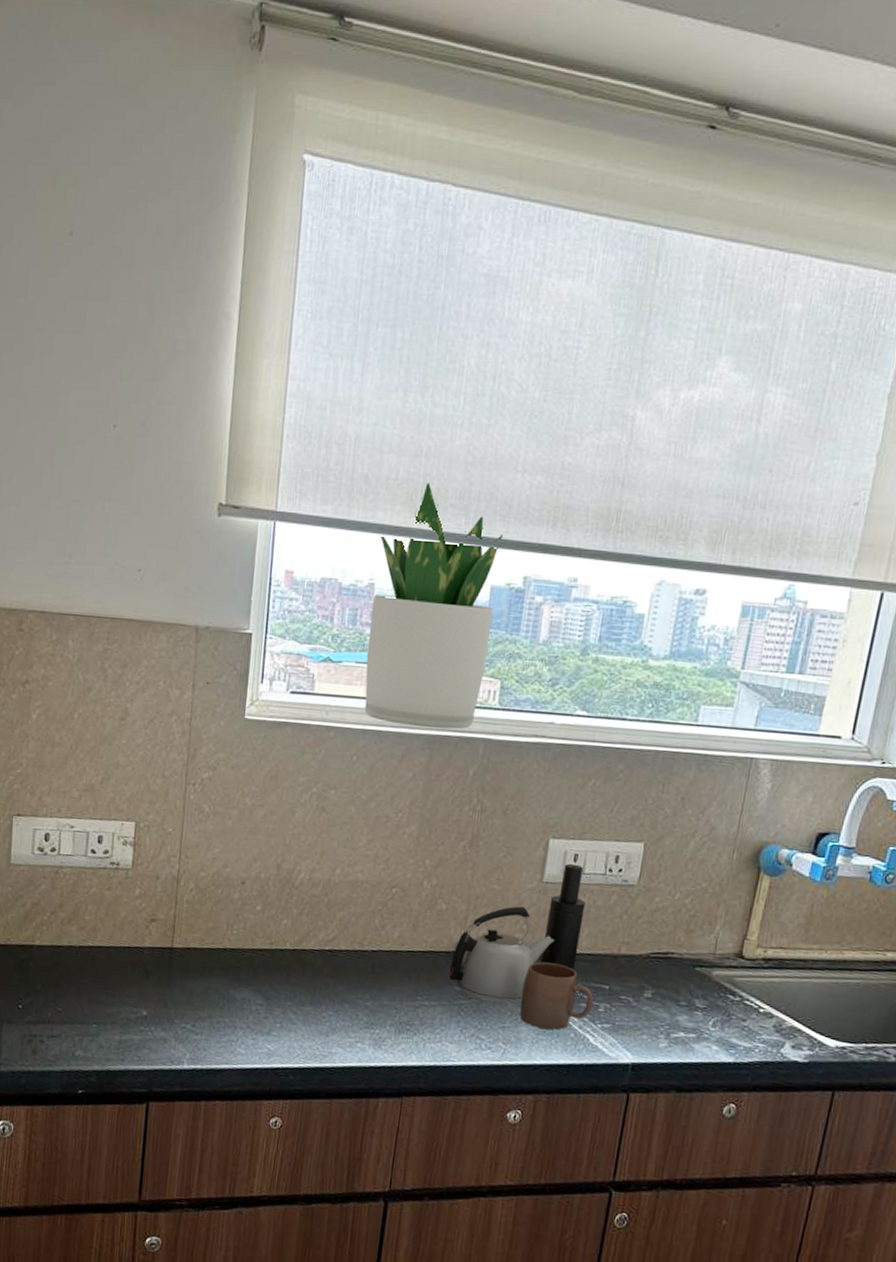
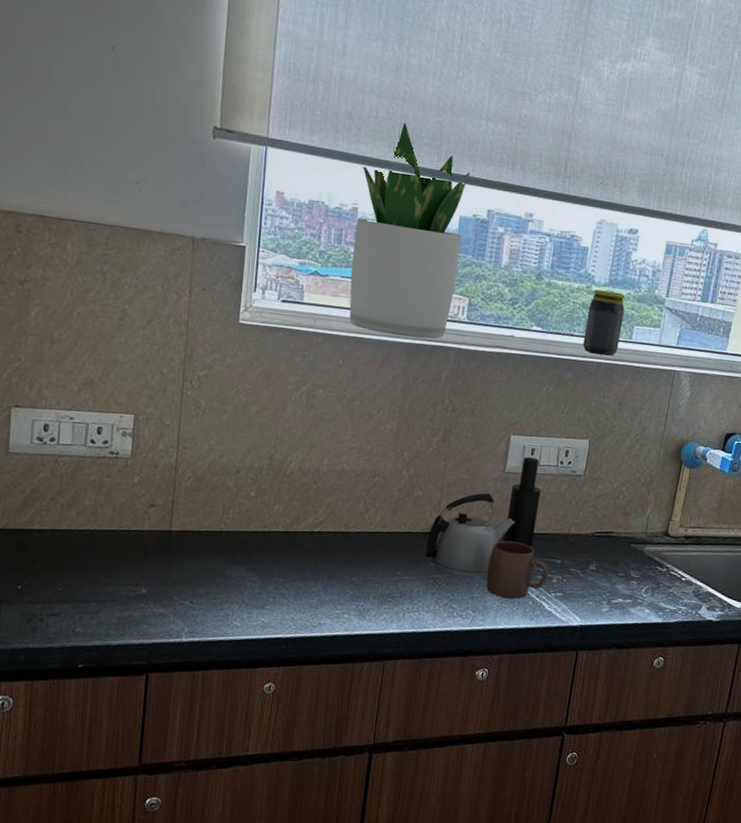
jar: none [637,664,689,743] -> present [582,289,625,356]

